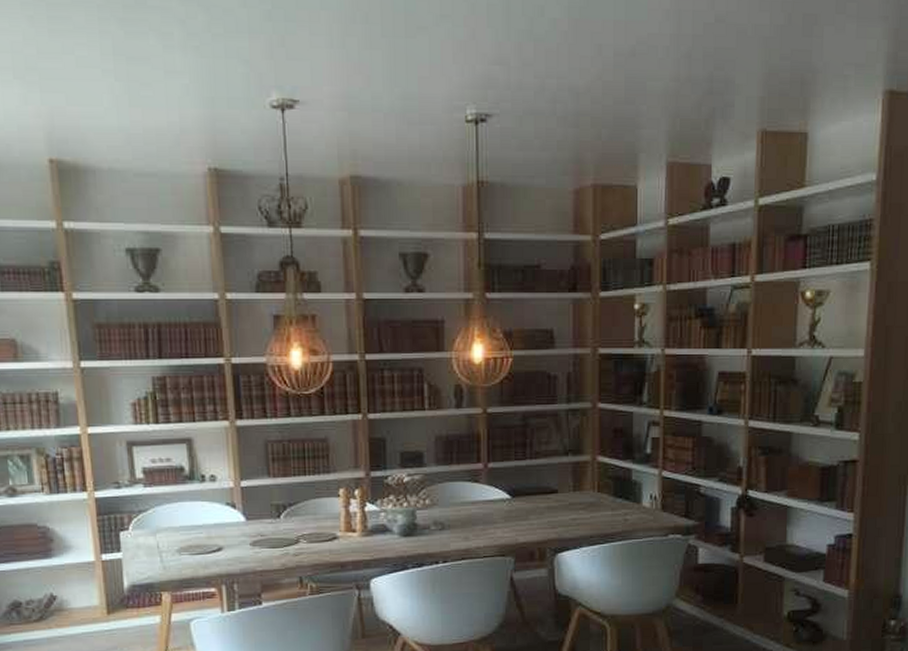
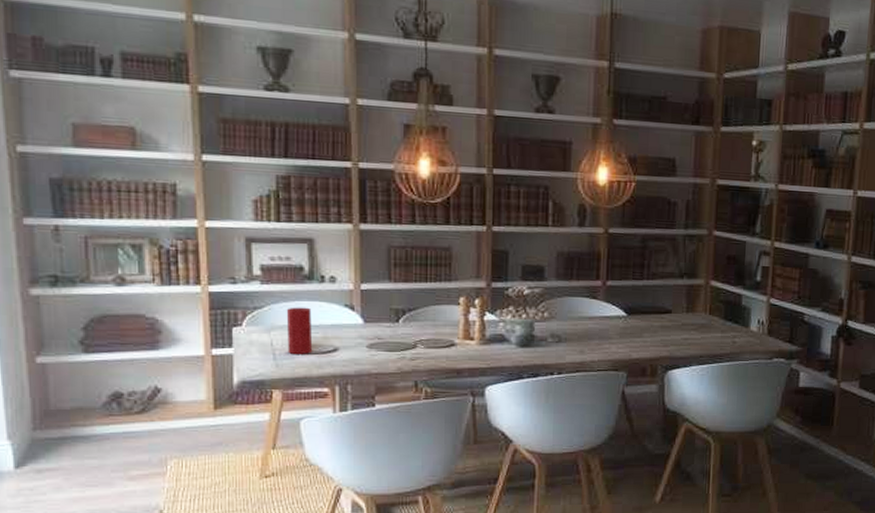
candle: none [170,508,198,555] -> present [286,307,313,354]

